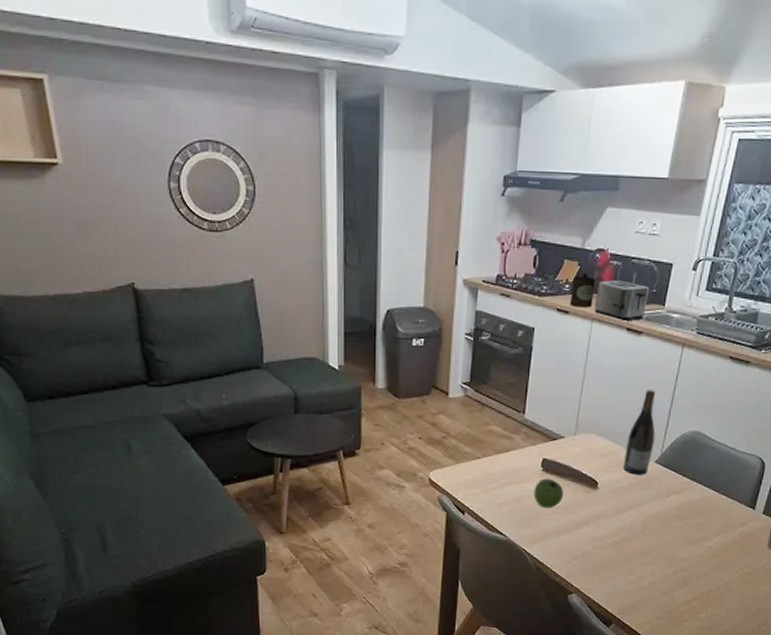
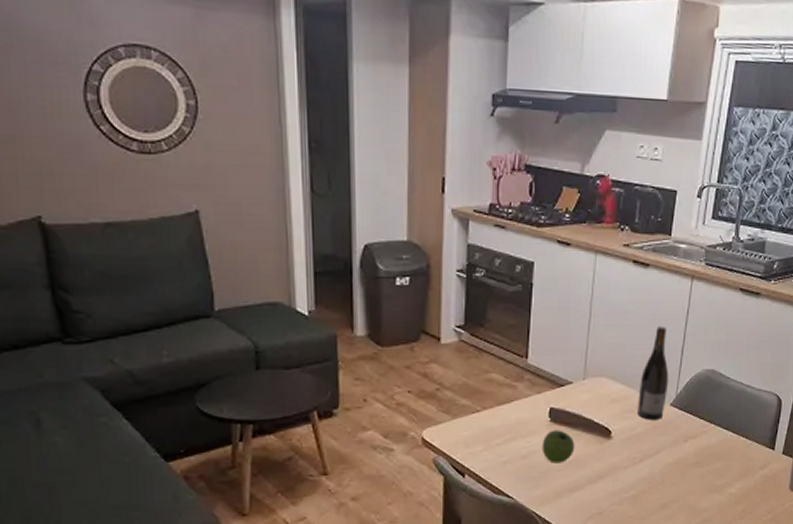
canister: present [570,273,596,308] -> none [572,202,597,239]
toaster: present [595,280,649,321] -> none [598,208,654,252]

